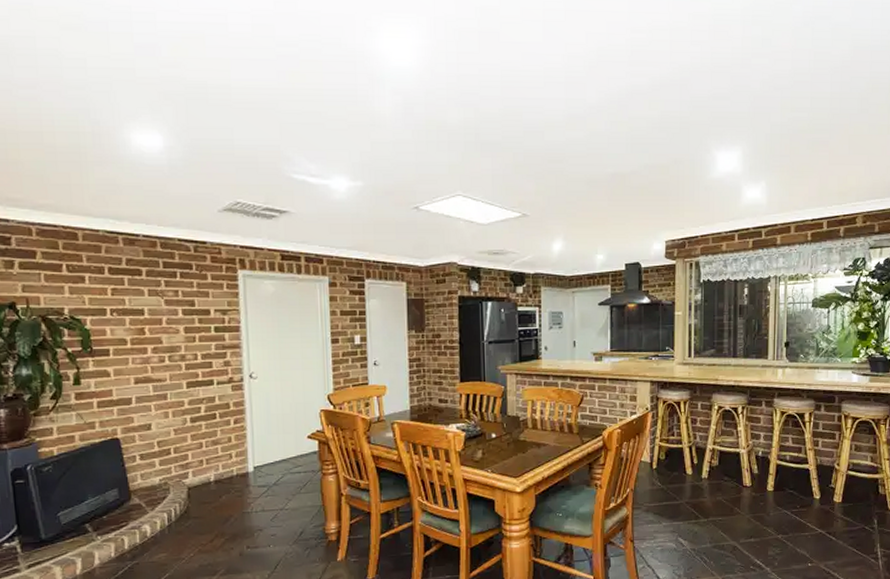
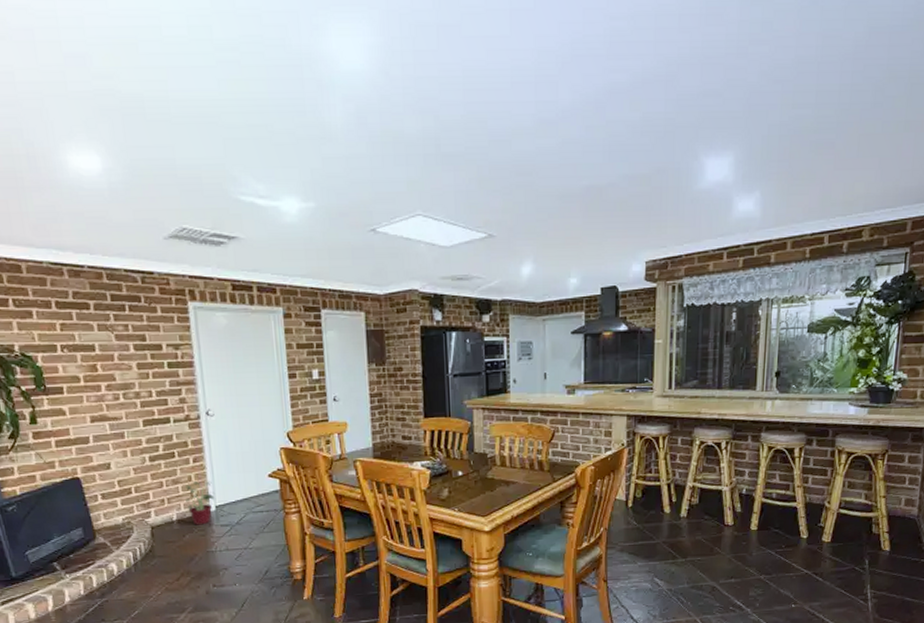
potted plant: none [224,441,254,486] -> present [185,480,215,525]

